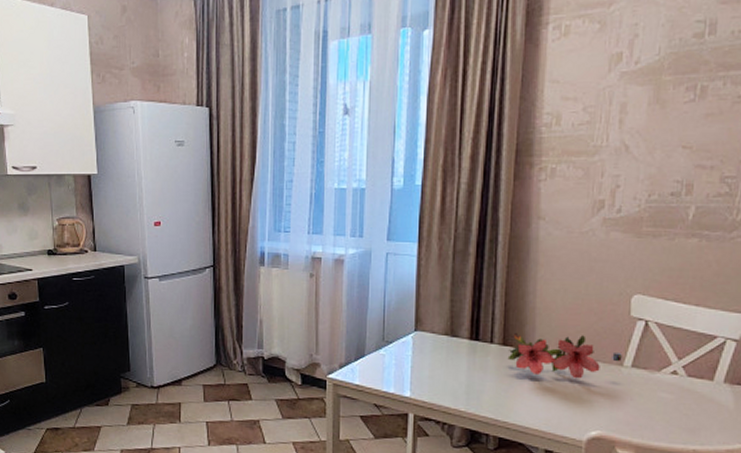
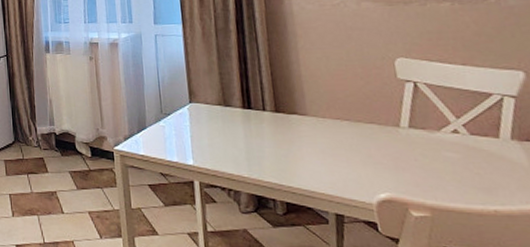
flower: present [507,332,622,379] -> none [281,99,398,141]

